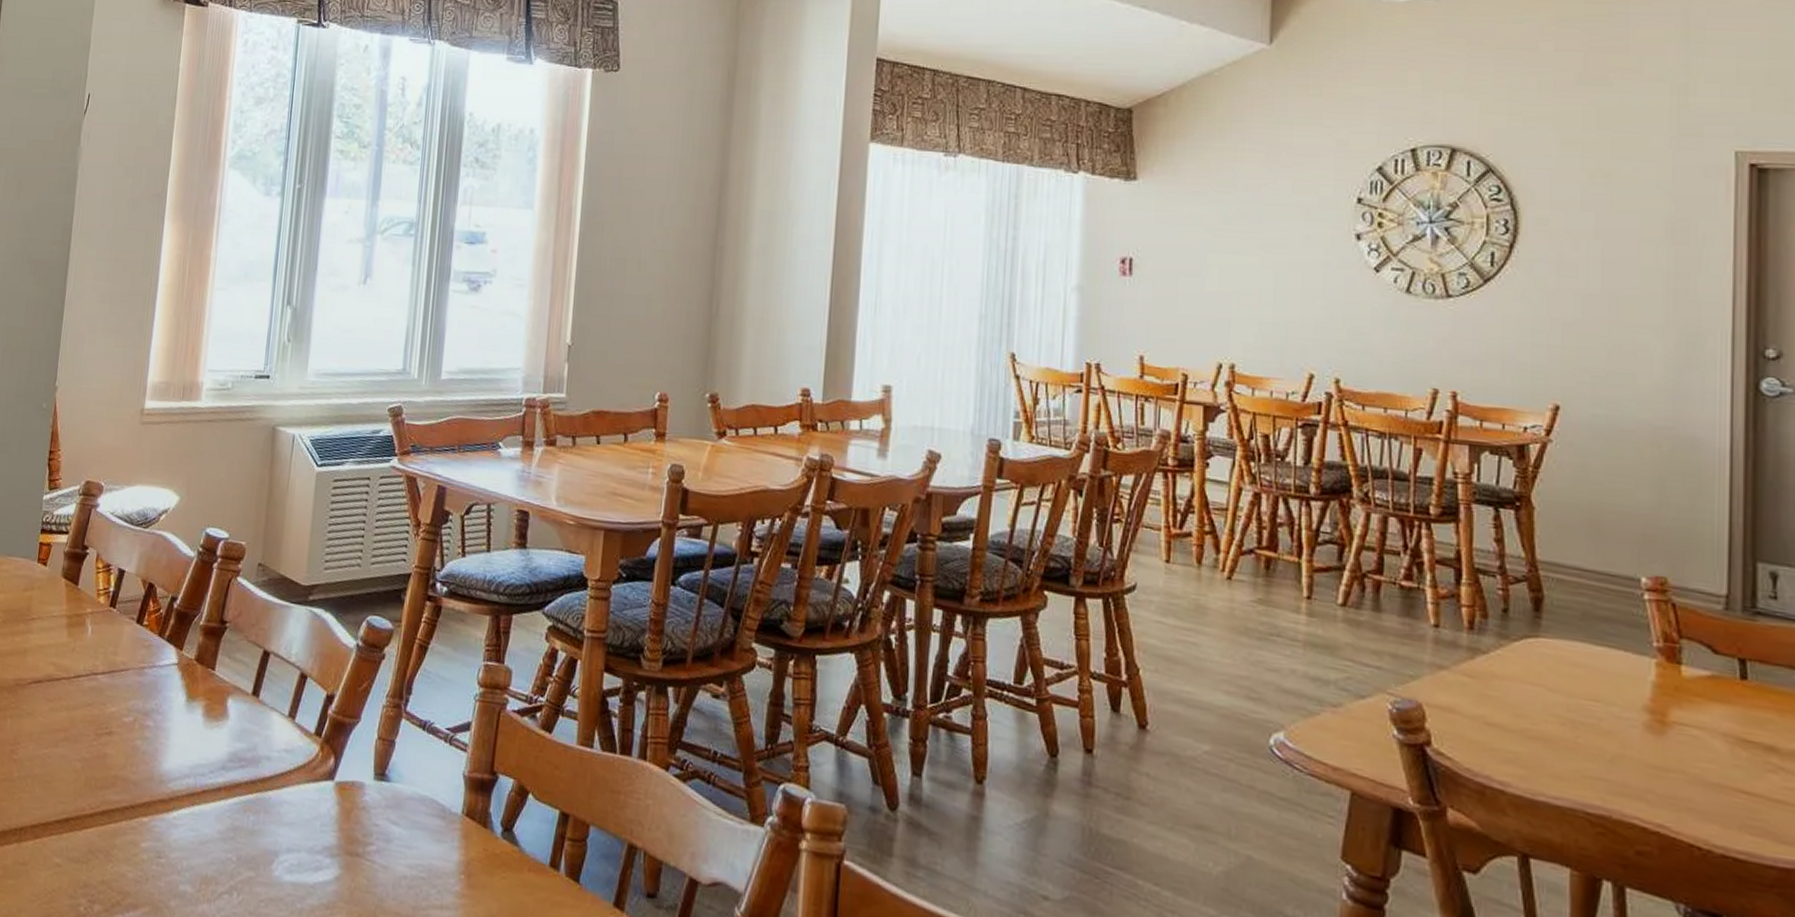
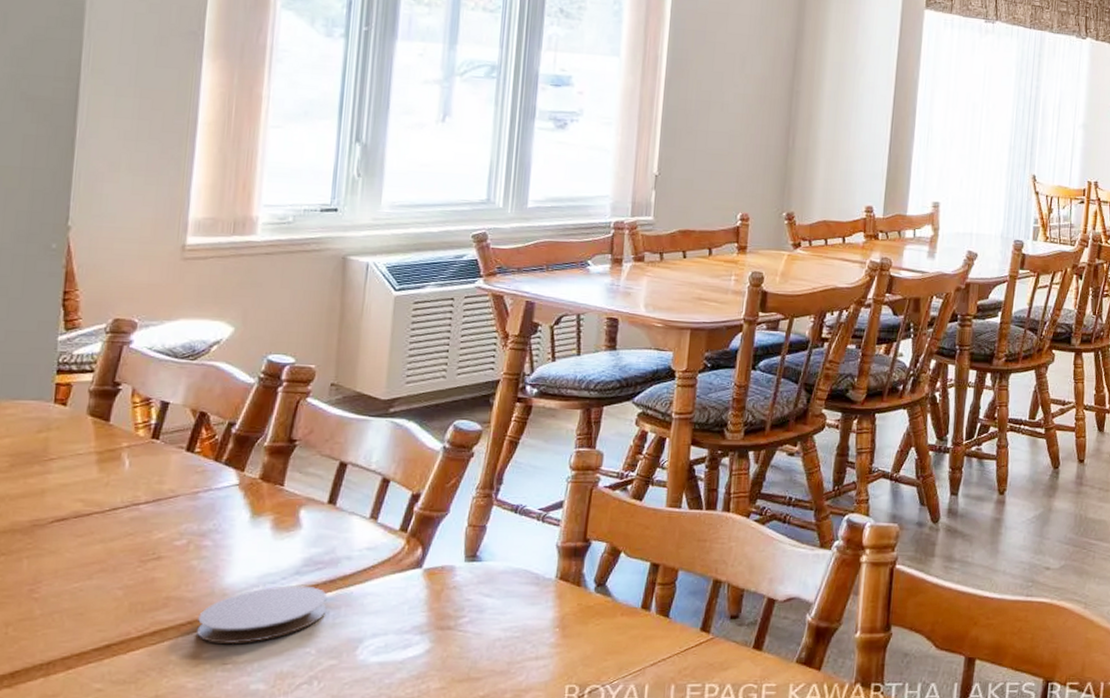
coaster: none [138,779,248,839] -> present [197,584,327,645]

